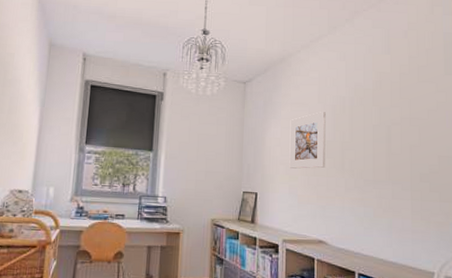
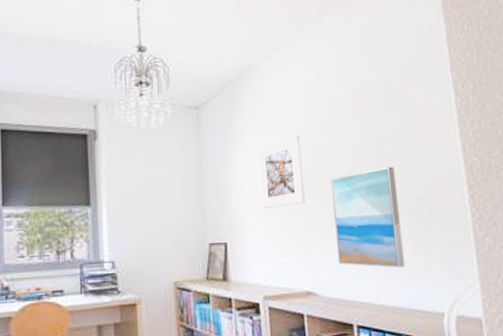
wall art: none [348,145,404,230] -> present [331,166,405,268]

